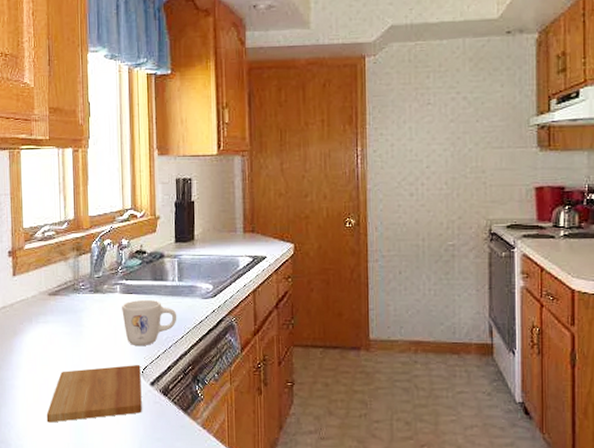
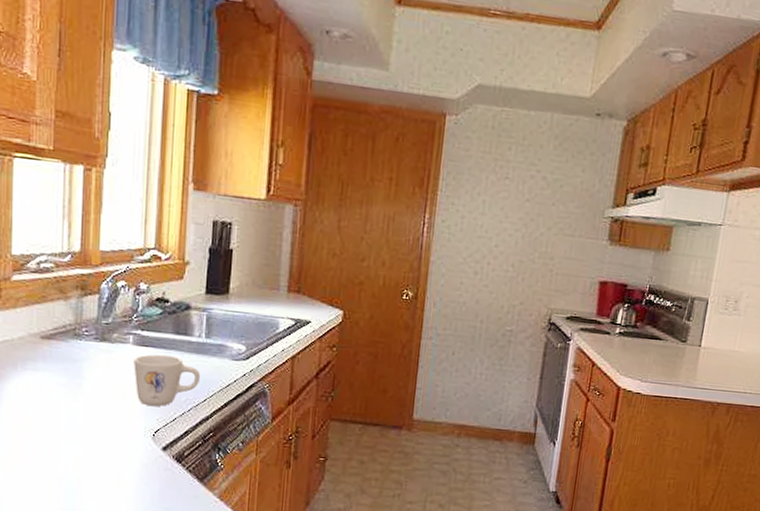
cutting board: present [46,365,142,423] -> none [29,426,152,485]

